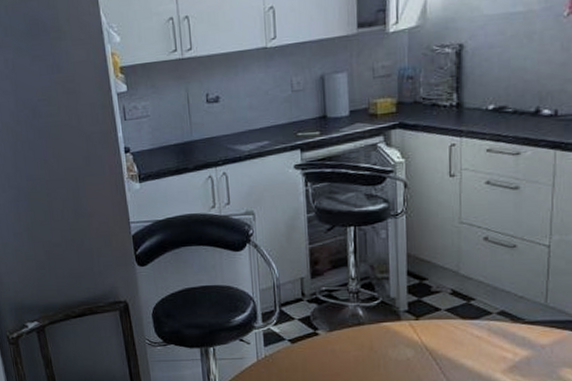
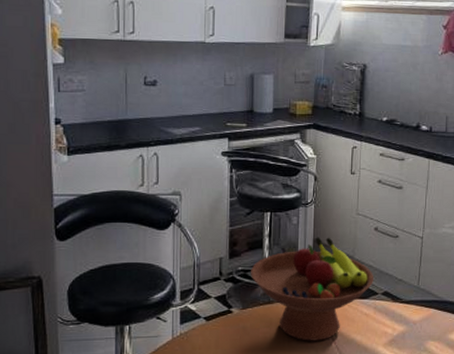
fruit bowl: none [336,250,487,366] -> present [251,237,374,341]

